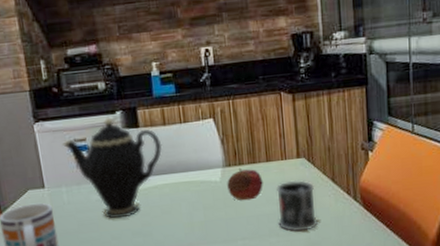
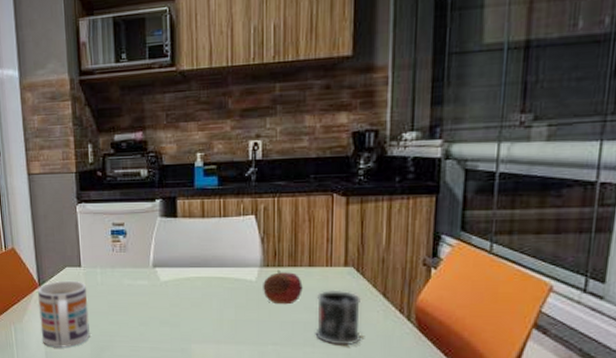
teapot: present [61,116,162,219] -> none [100,204,199,306]

